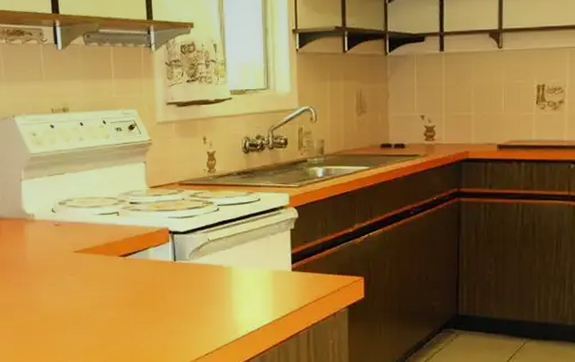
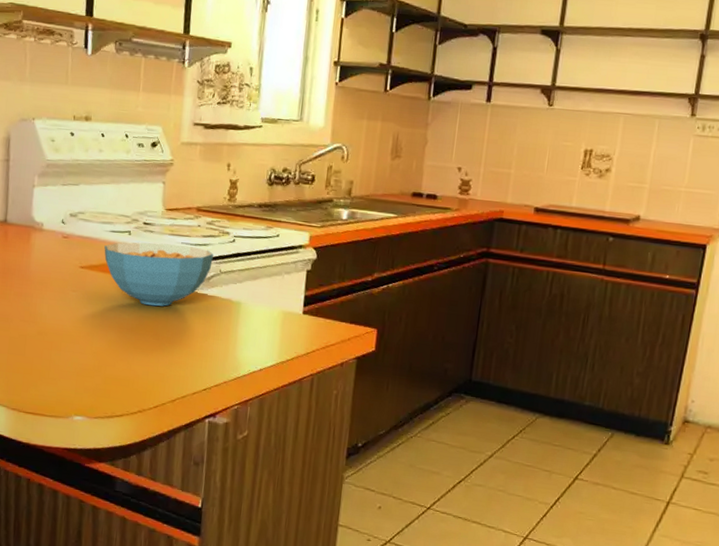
cereal bowl: none [95,220,200,281] -> present [104,242,213,307]

